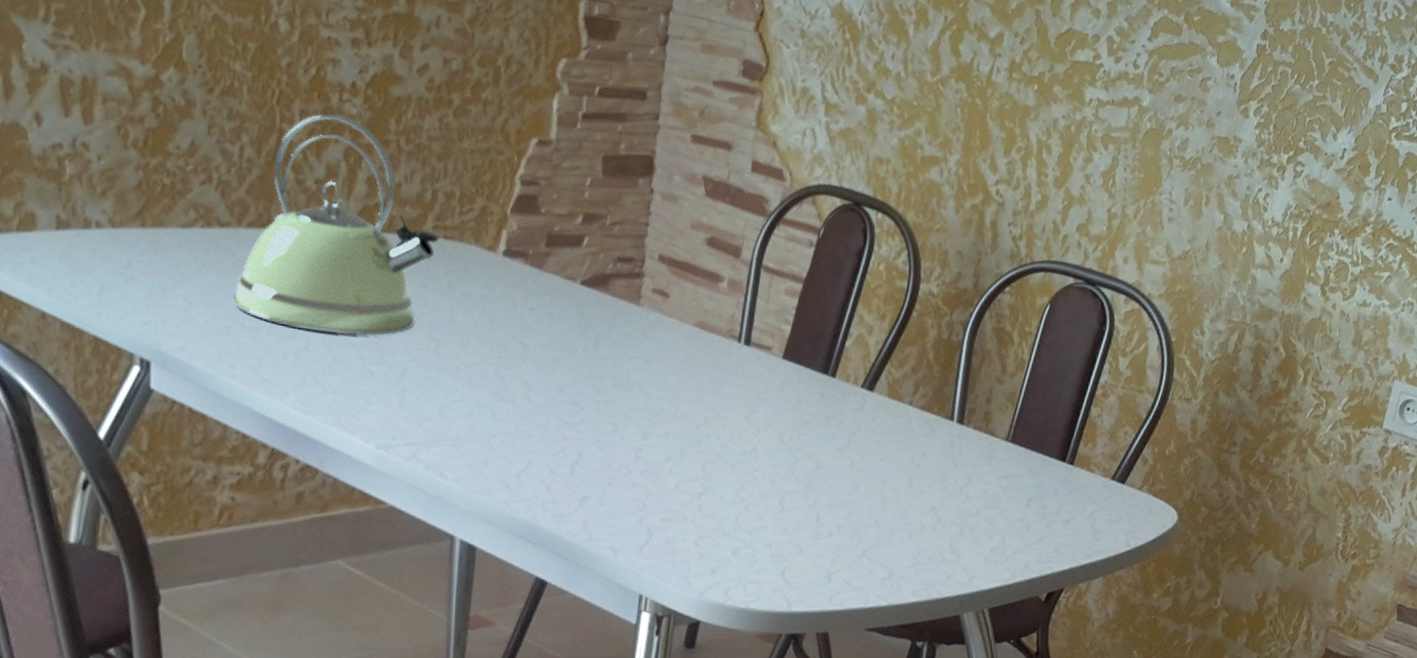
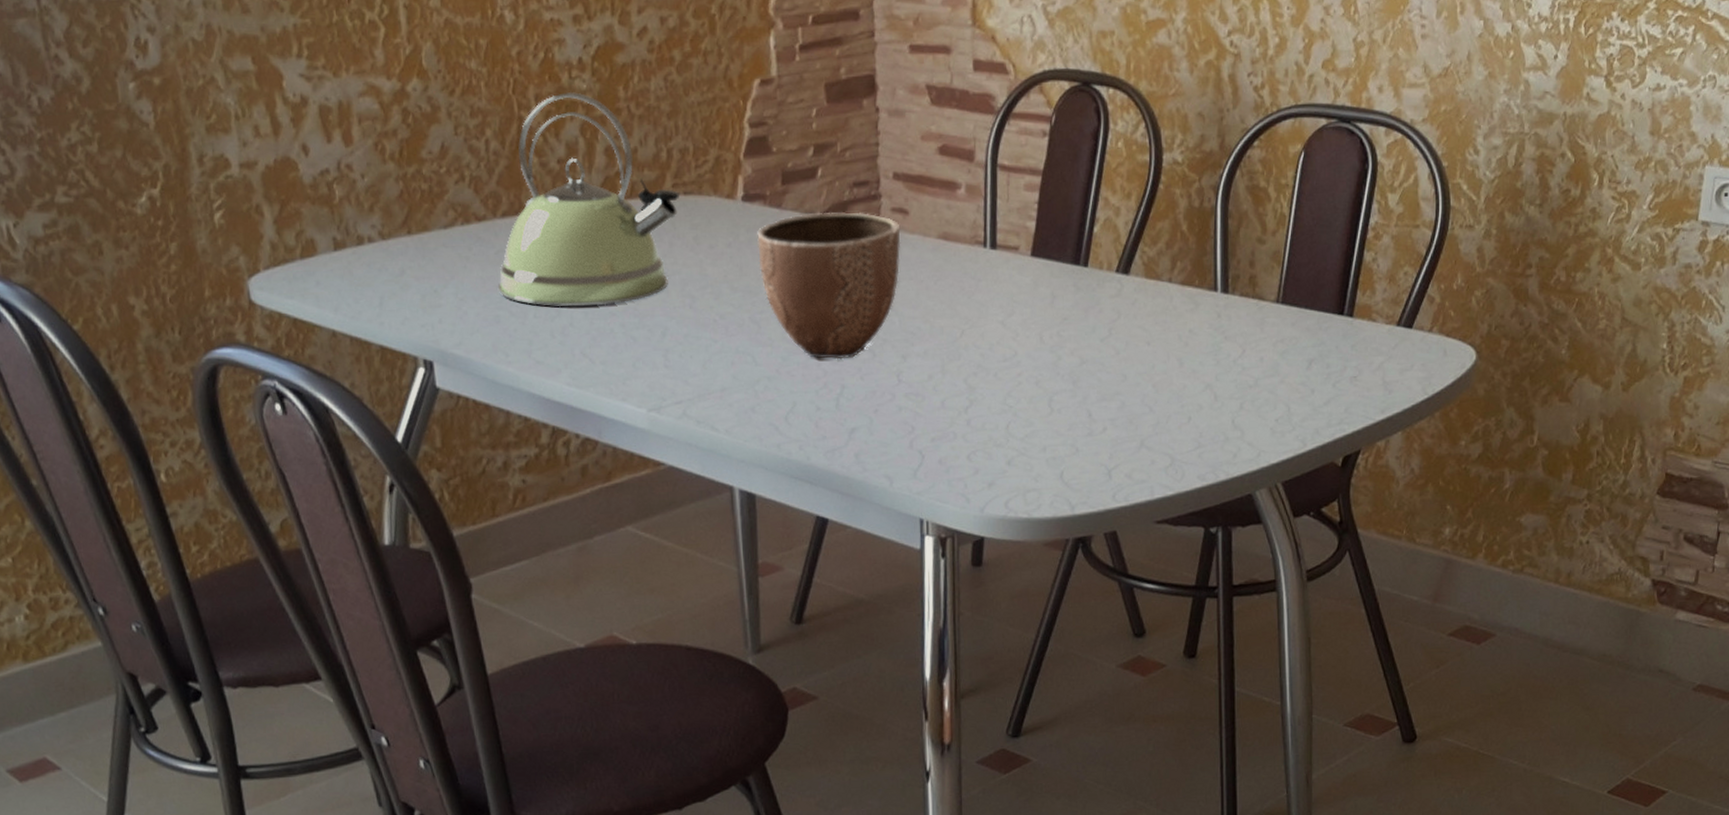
decorative bowl: none [511,279,659,428] -> present [757,212,901,360]

